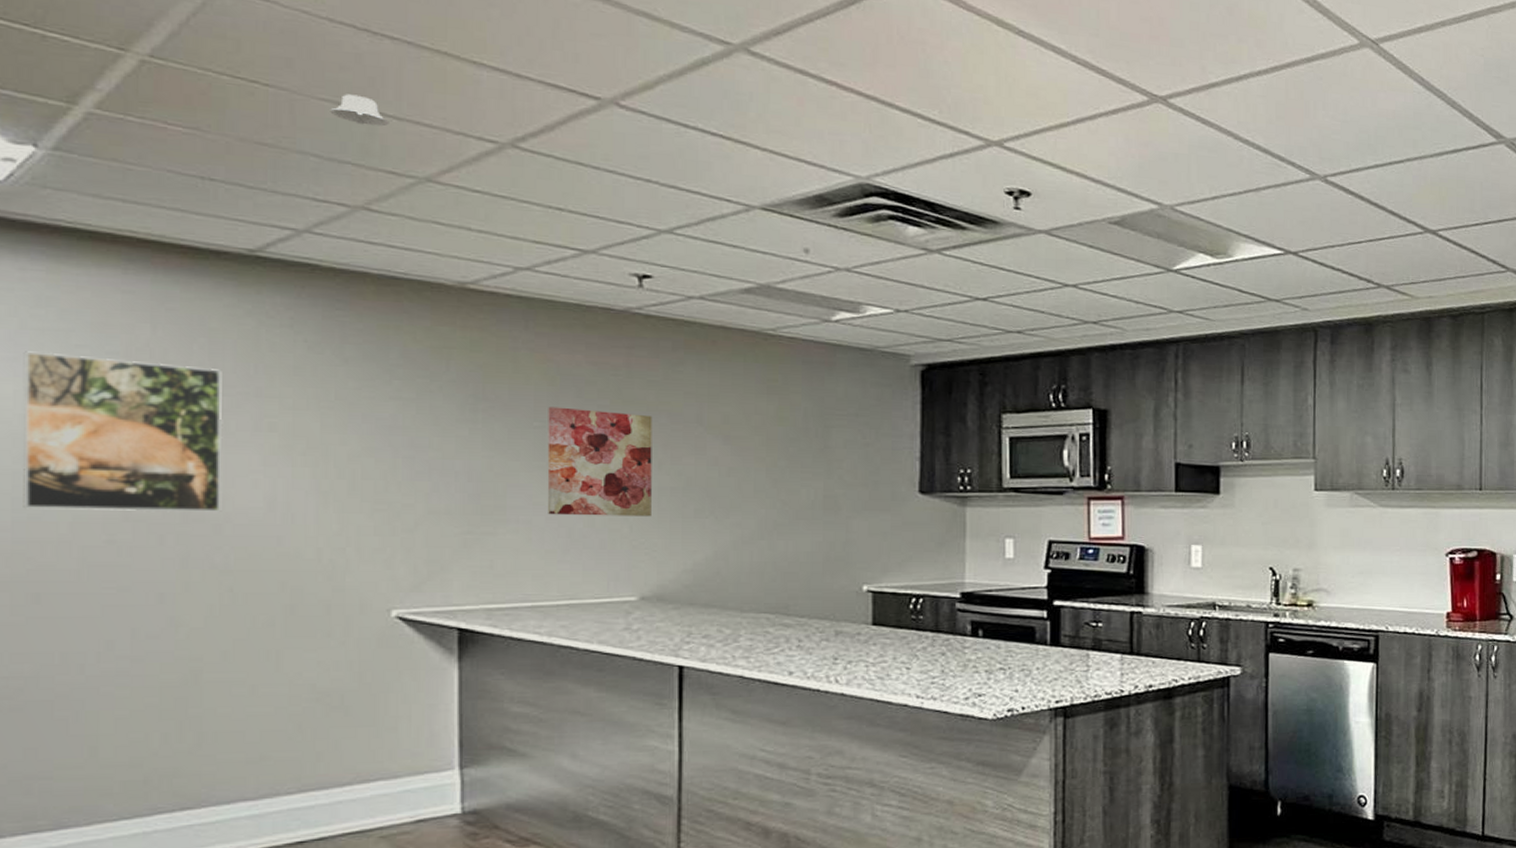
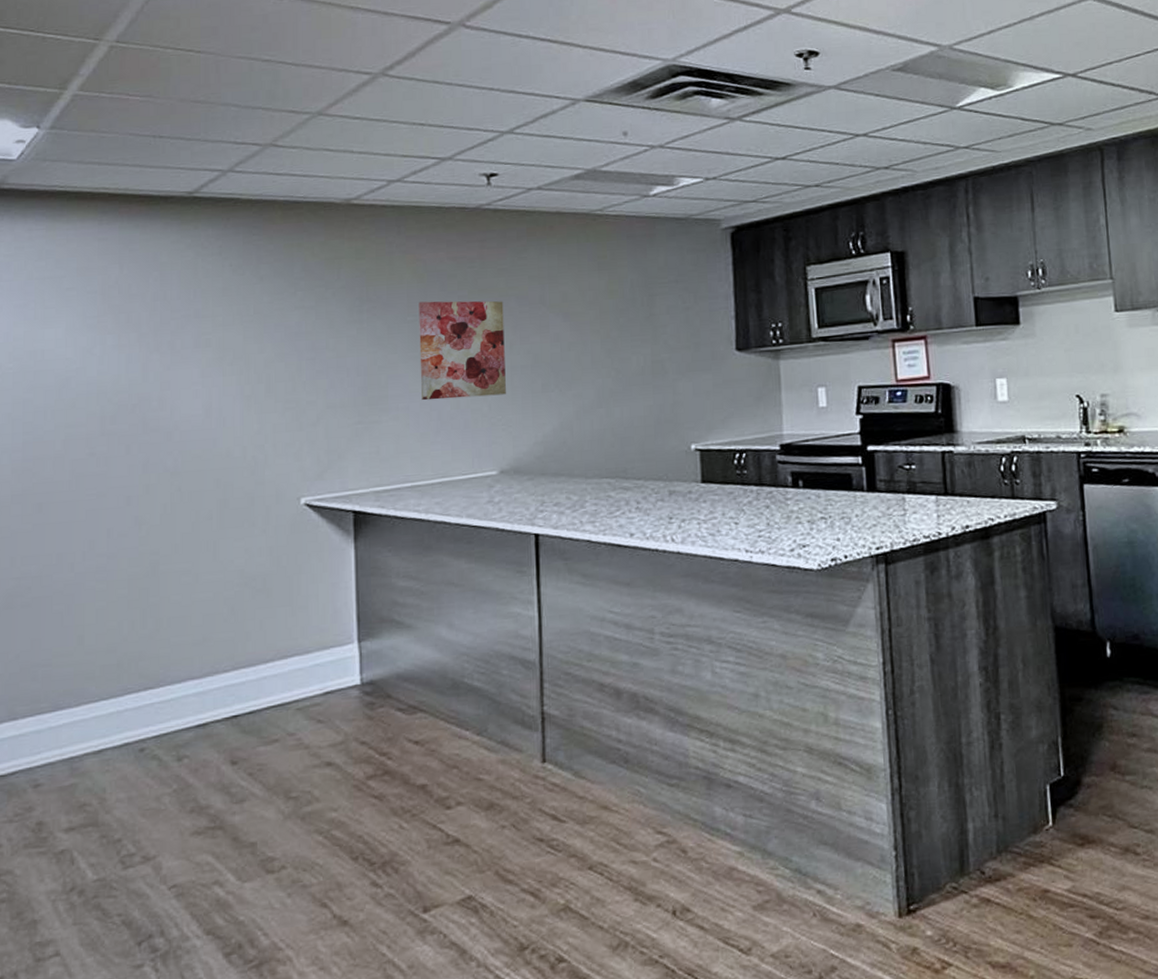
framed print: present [21,351,223,513] -> none [29,296,172,431]
recessed light: present [330,94,389,127] -> none [245,49,289,74]

